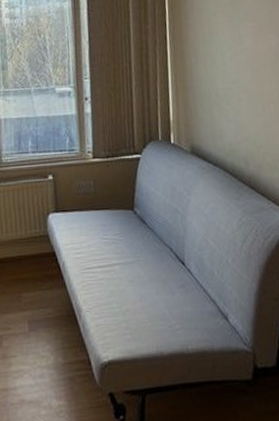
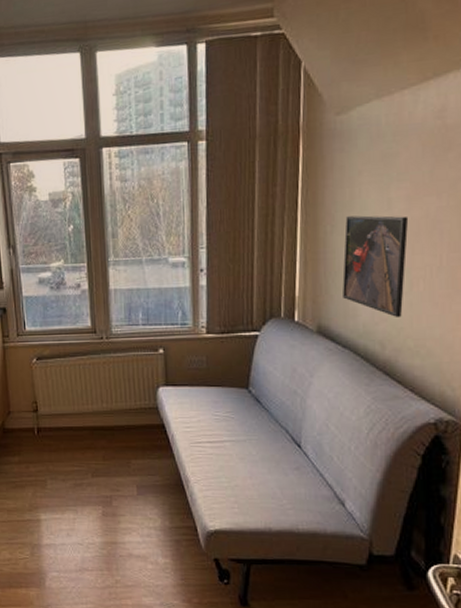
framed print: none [206,49,260,136] -> present [342,215,409,317]

